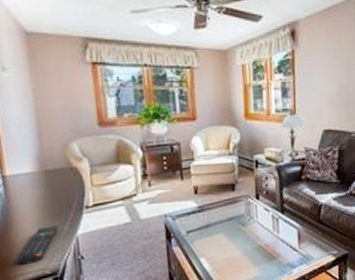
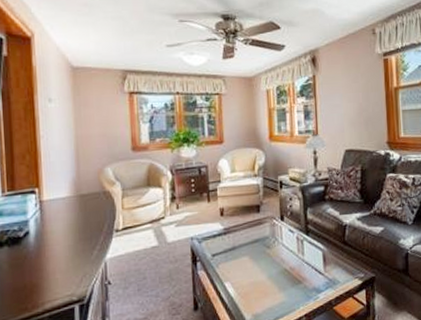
remote control: present [17,225,60,265] -> none [46,250,90,291]

